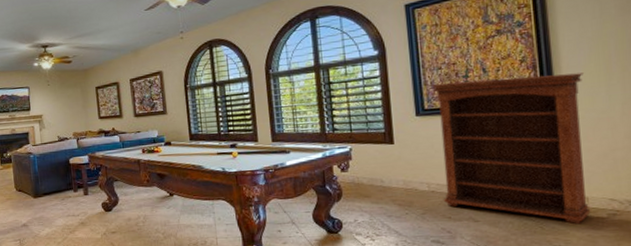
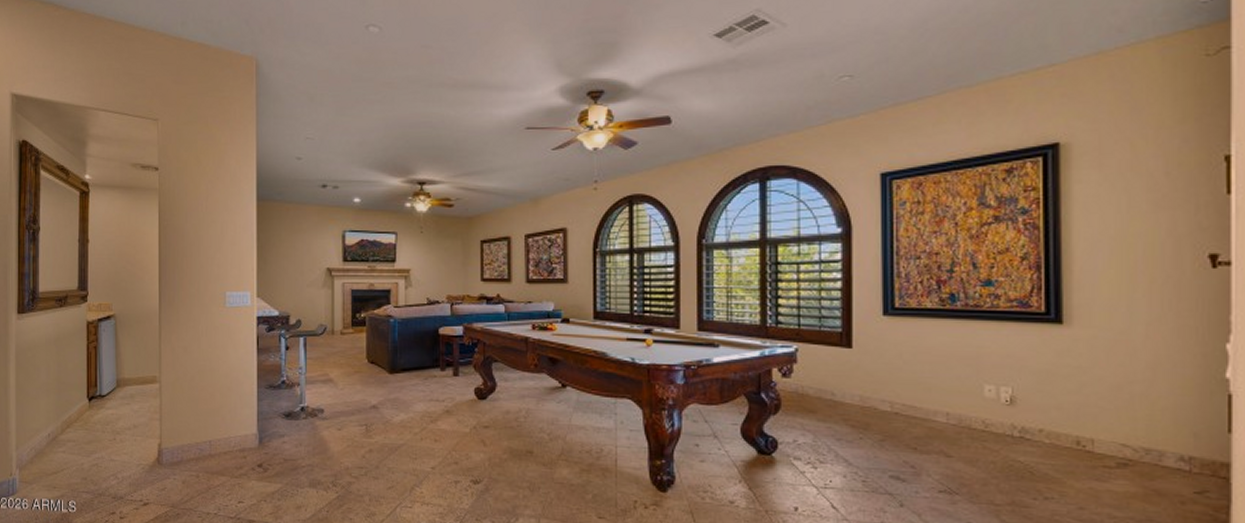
bookshelf: present [430,73,591,225] -> none [905,276,1100,473]

